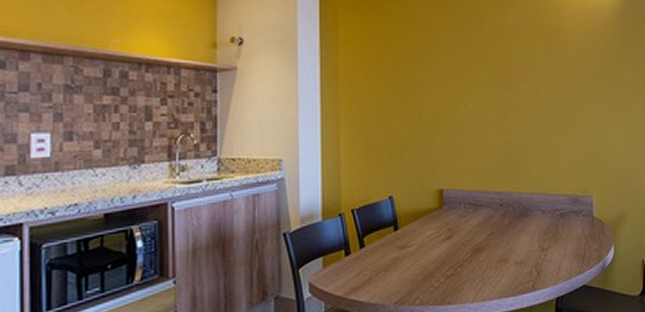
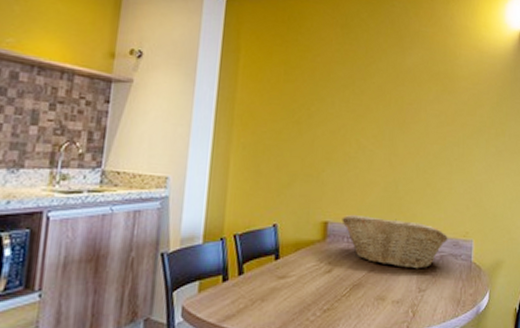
fruit basket: none [457,179,567,229] -> present [342,214,448,269]

